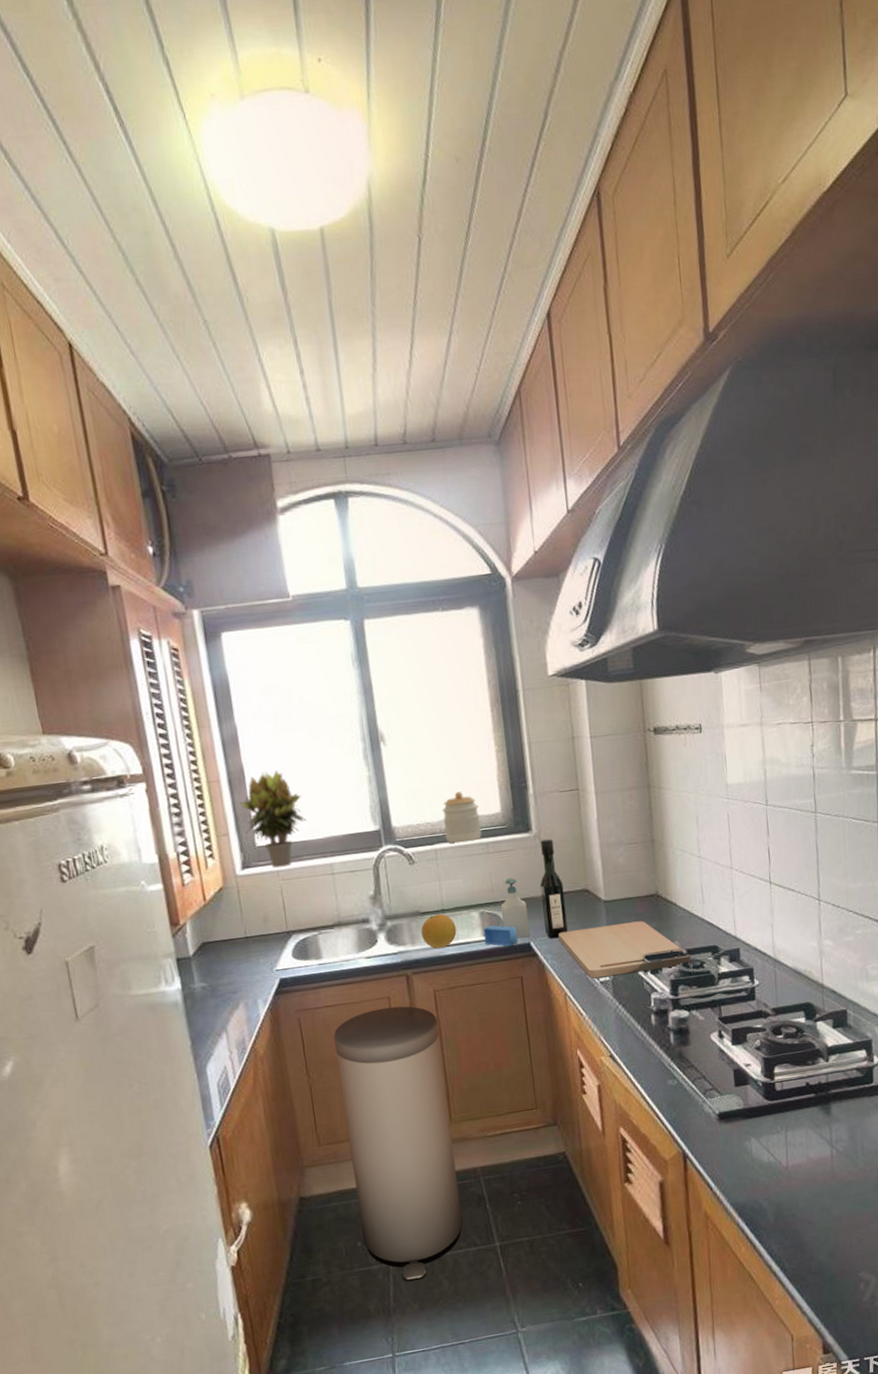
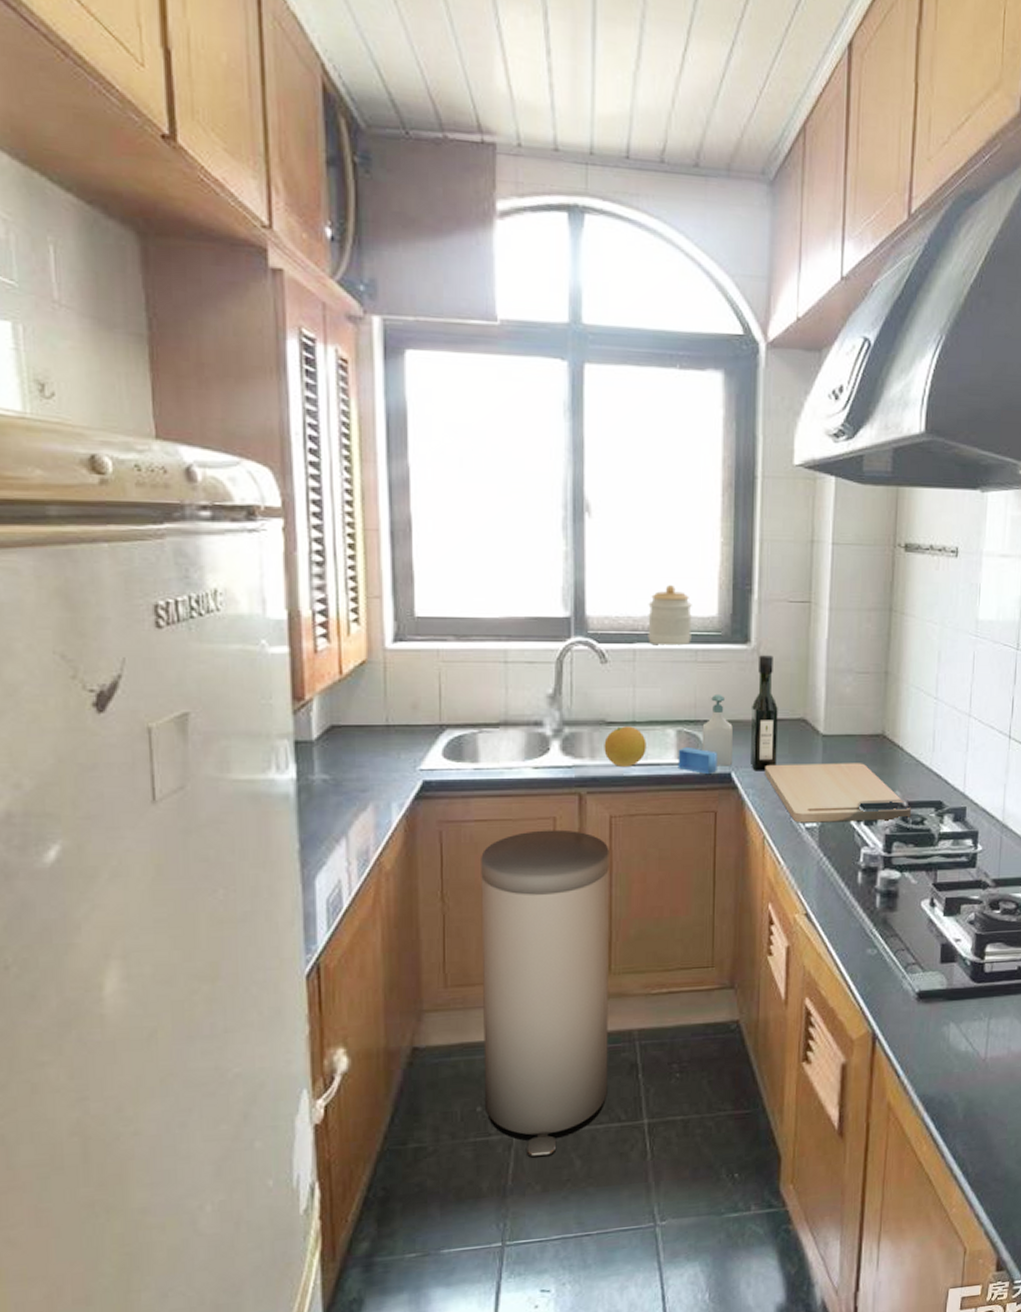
potted plant: present [238,771,307,869] -> none [401,528,482,647]

